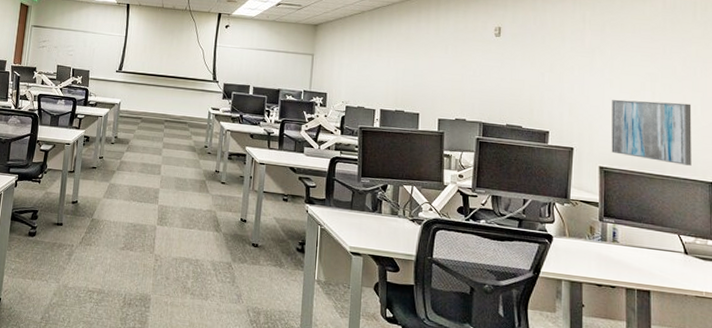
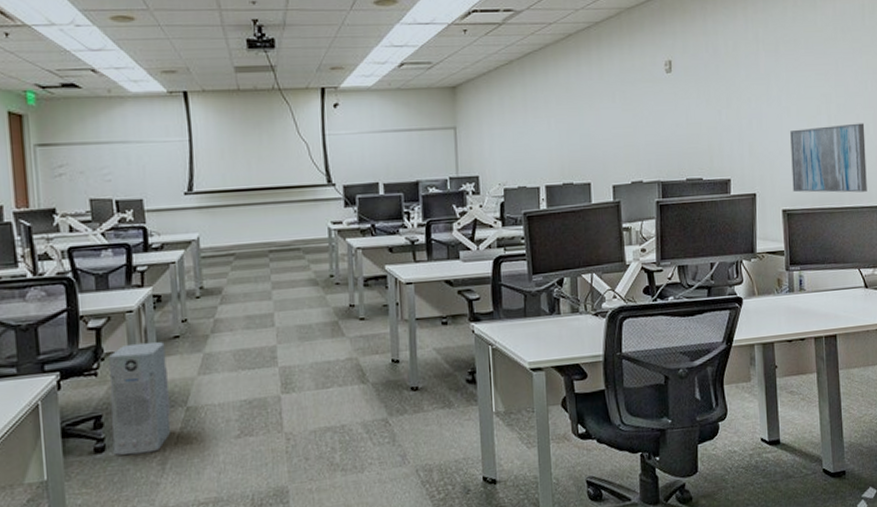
air purifier: none [40,165,86,245] -> present [109,342,171,456]

